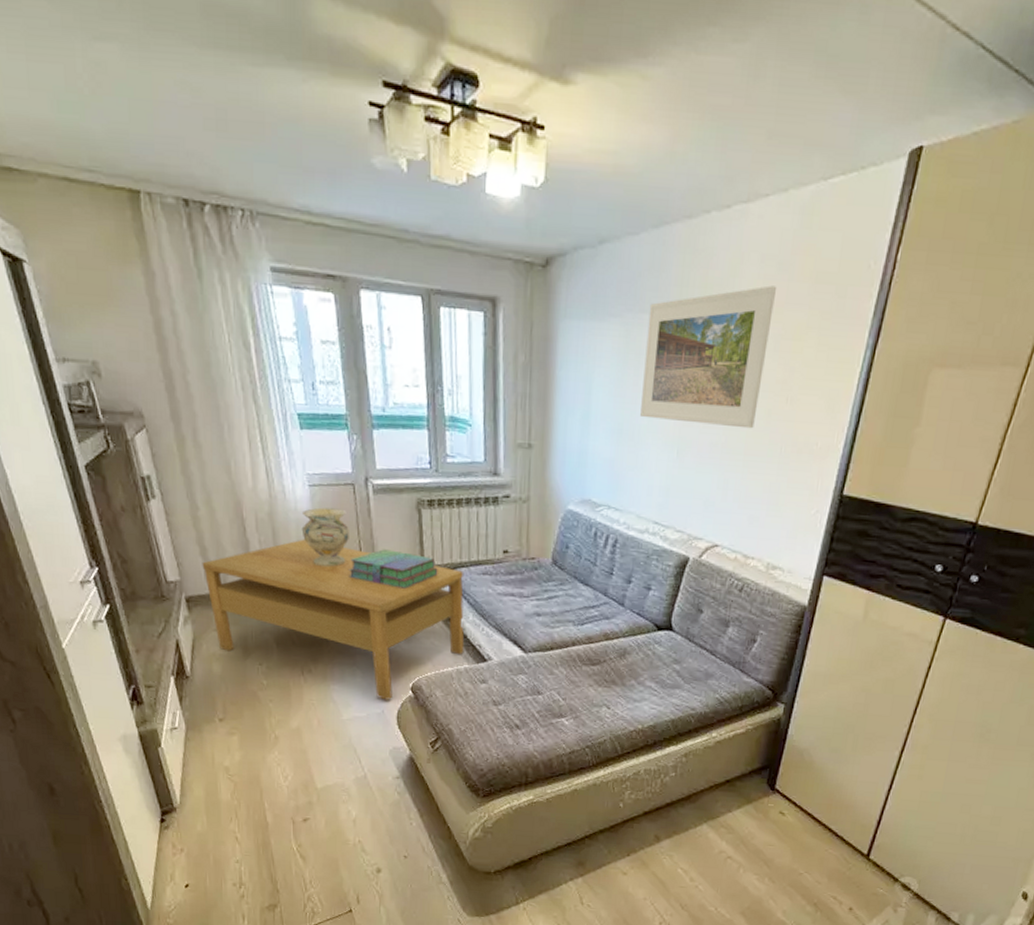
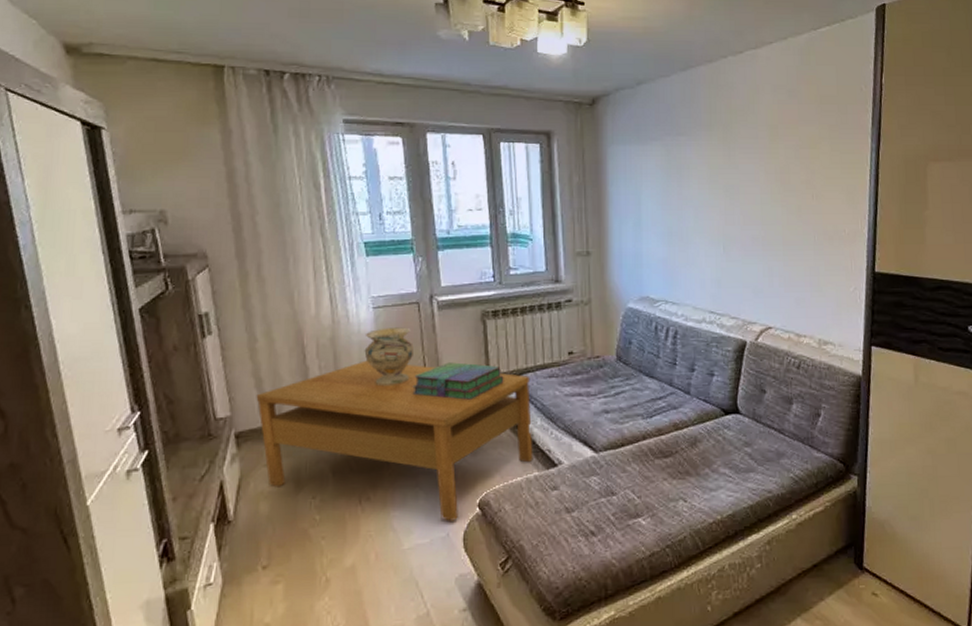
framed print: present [640,285,777,429] -> none [685,108,790,223]

